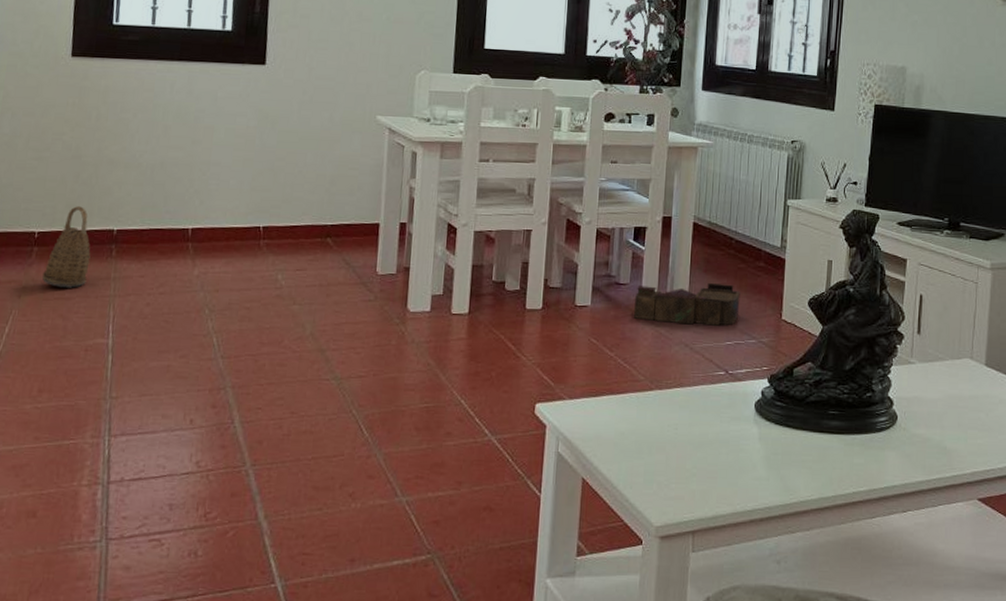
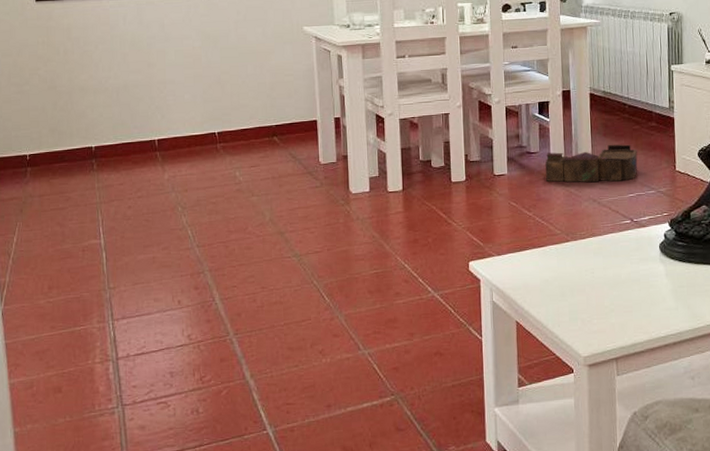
basket: present [42,206,91,288] -> none [38,129,76,200]

